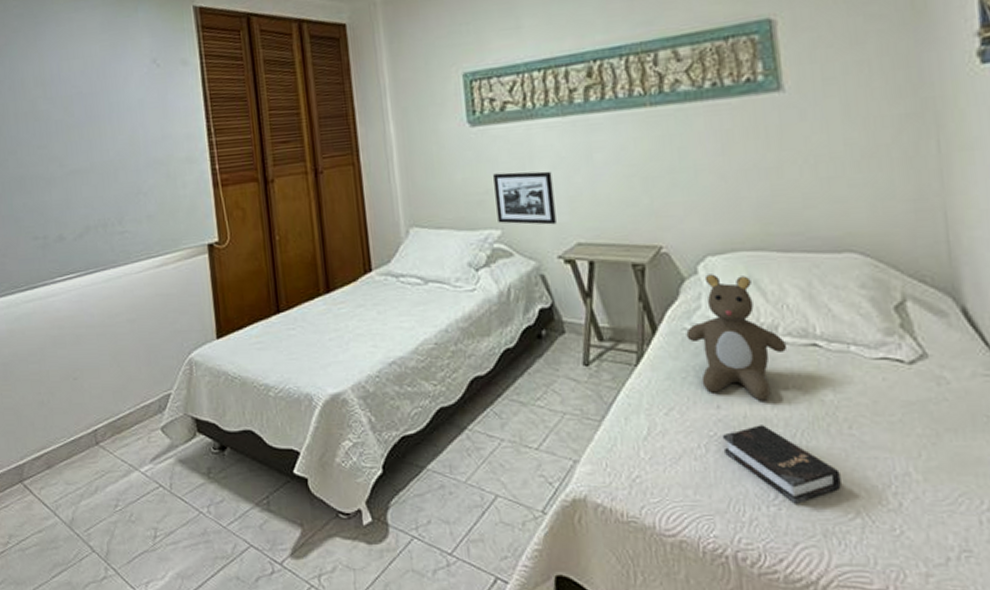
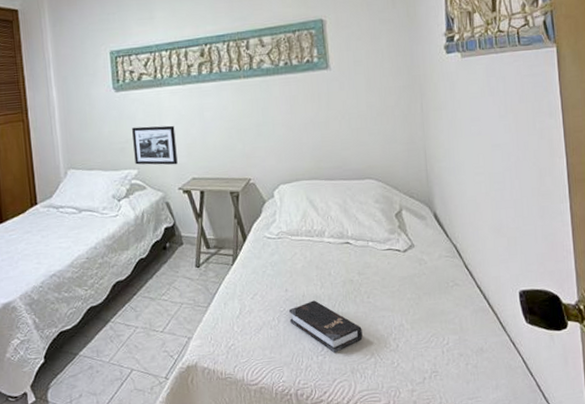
teddy bear: present [686,274,788,401] -> none [266,197,331,284]

